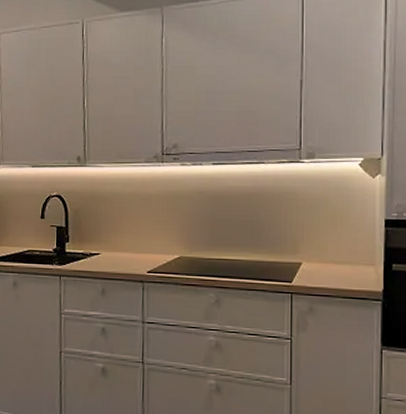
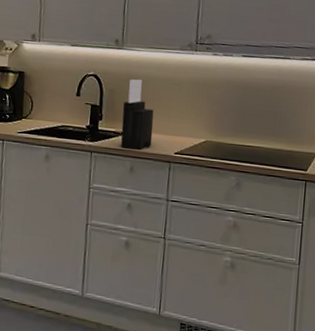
knife block: none [89,196,123,271] -> present [121,79,154,150]

